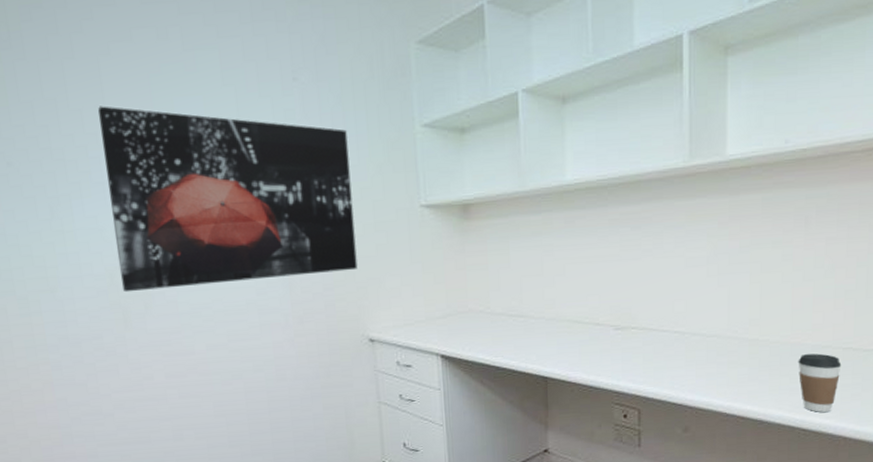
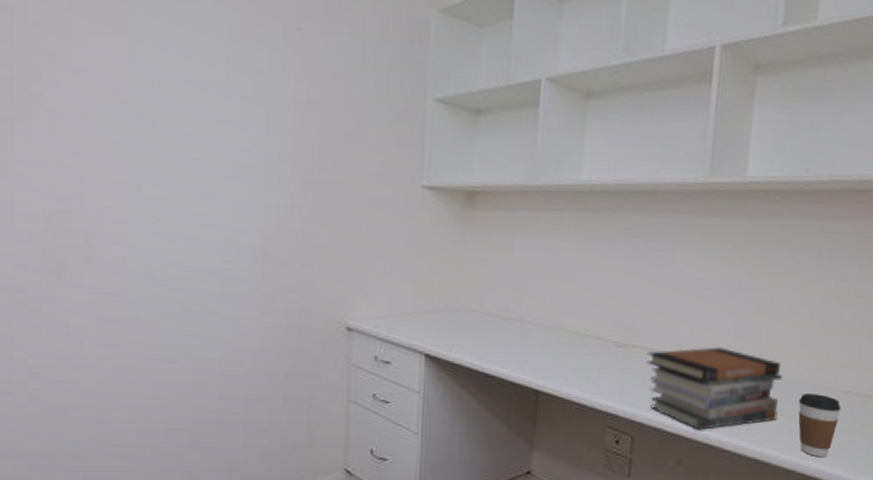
wall art: present [98,106,358,293] -> none [60,23,350,248]
book stack: none [645,320,780,398] -> present [646,347,783,430]

